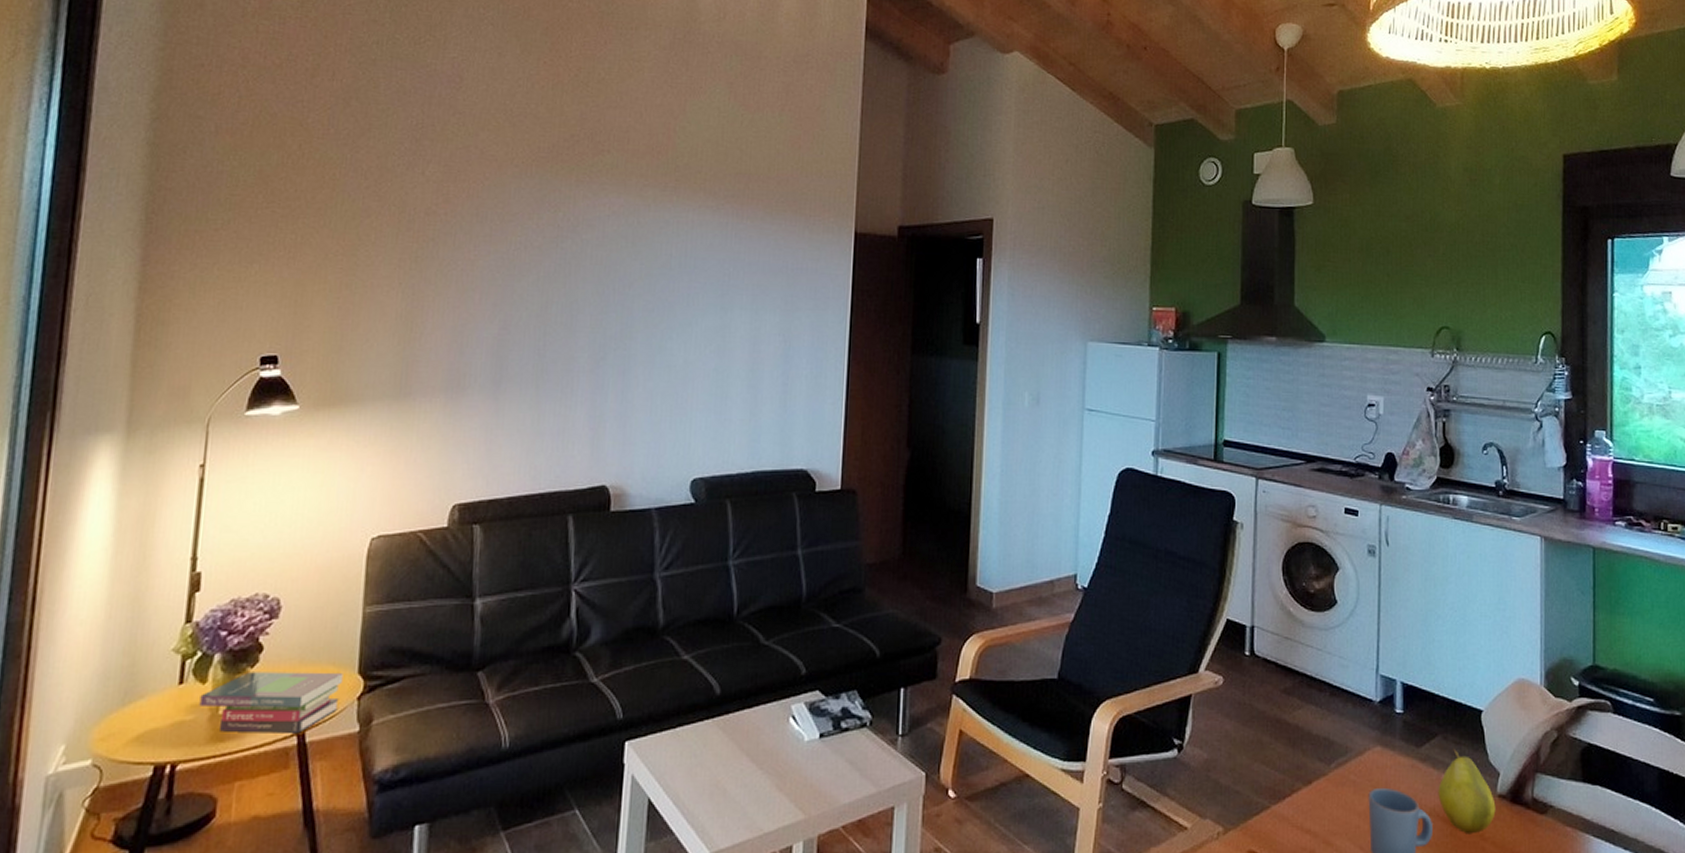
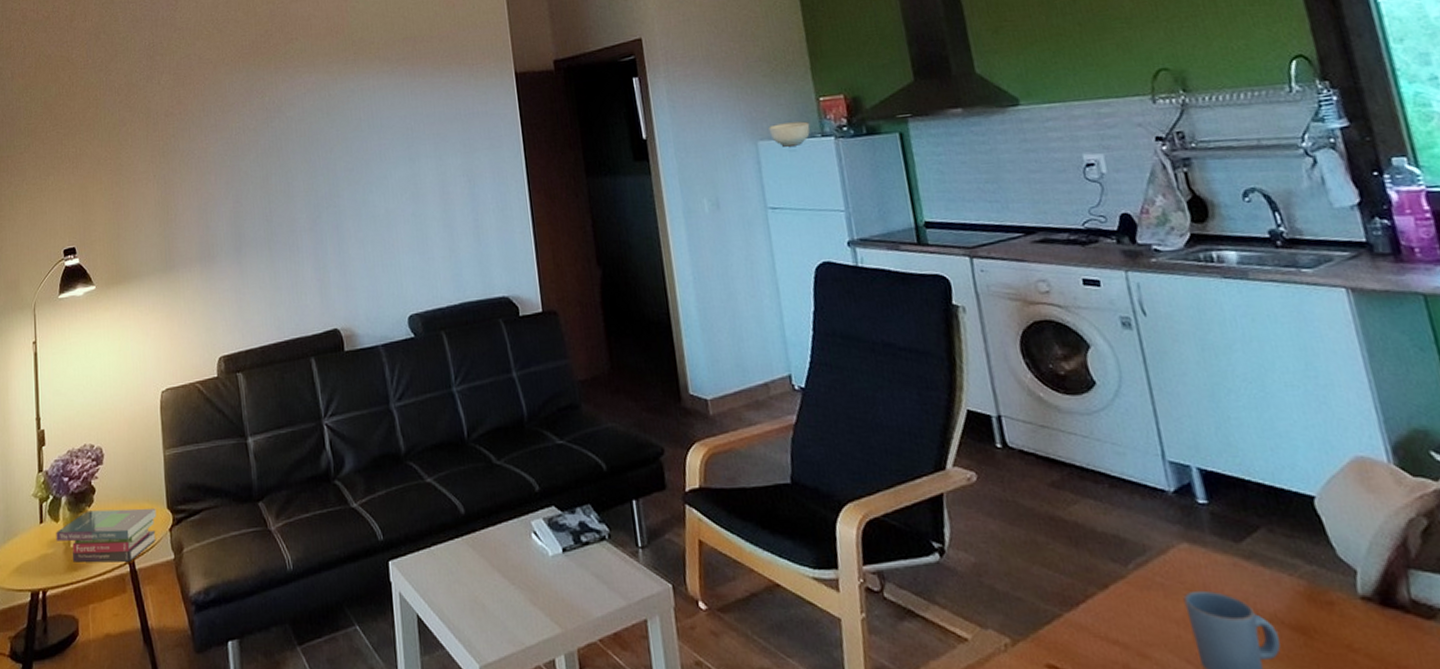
bowl: none [1100,327,1139,351] -> present [768,121,810,147]
fruit: present [1438,747,1496,835] -> none [1274,540,1362,645]

